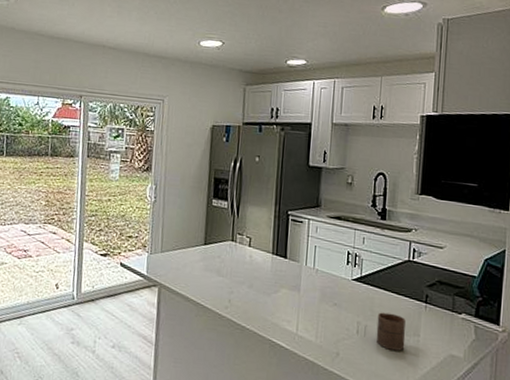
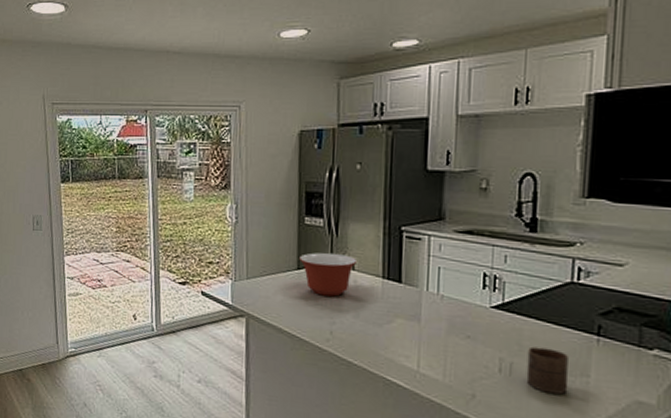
mixing bowl: none [207,230,254,269] -> present [300,253,358,297]

